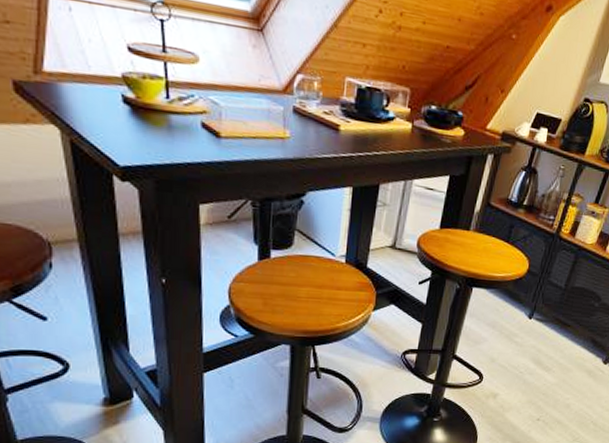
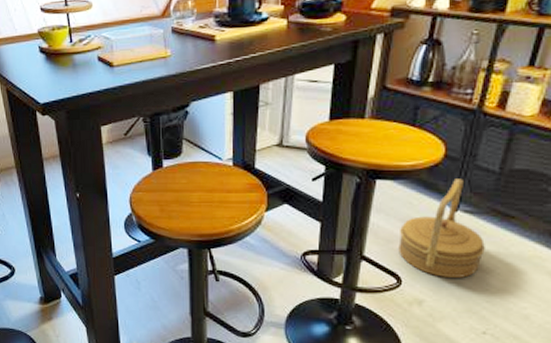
basket: none [483,291,548,375] -> present [398,179,485,278]

